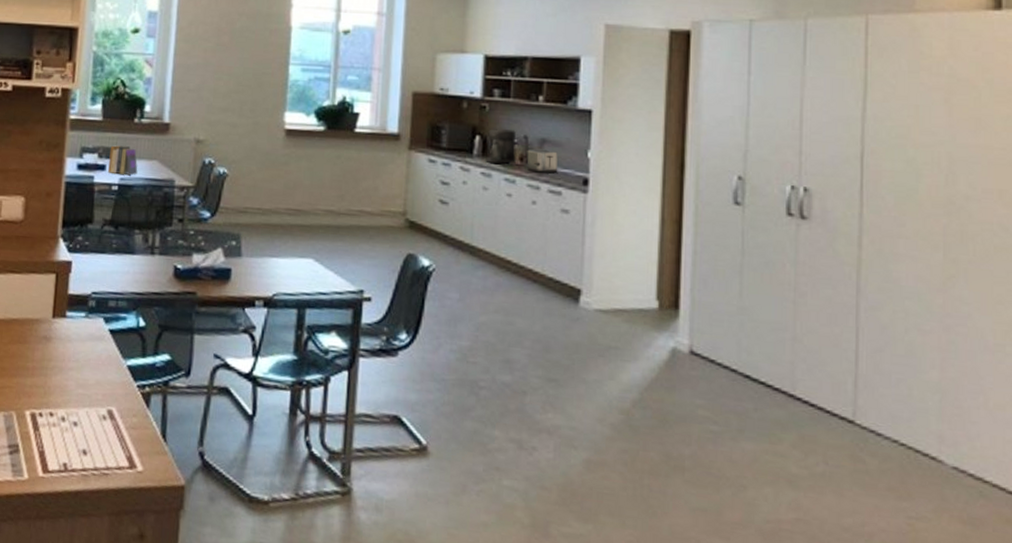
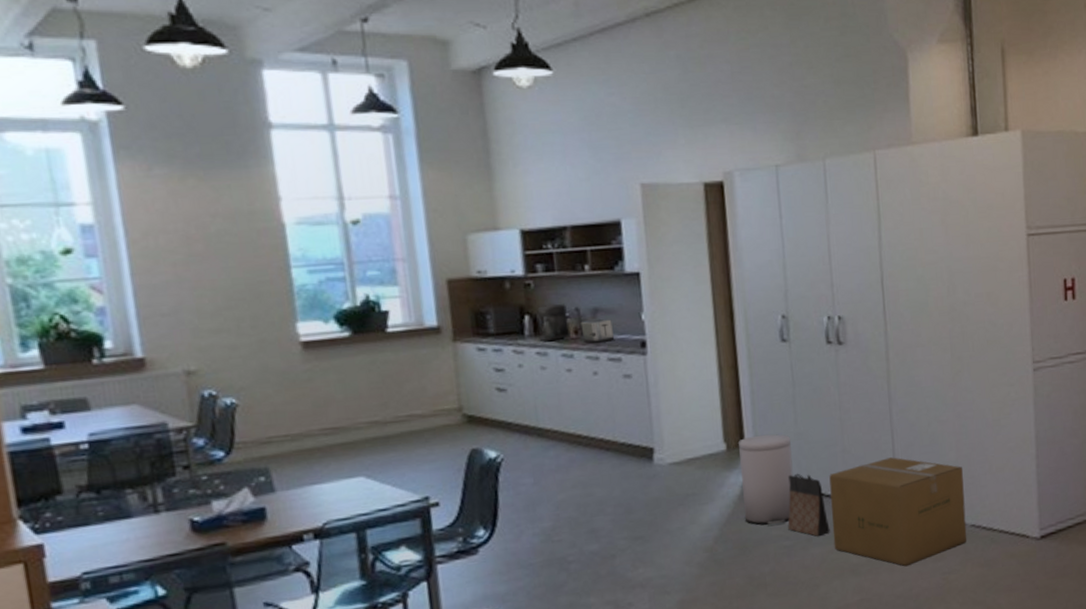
books: present [108,145,138,176] -> none [65,393,113,430]
pedal bin: none [669,299,732,404] -> present [739,434,793,525]
bag: none [717,352,768,430] -> present [788,473,830,536]
box: none [770,359,947,495] -> present [829,457,967,567]

